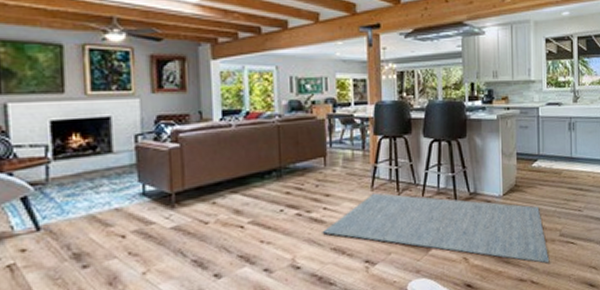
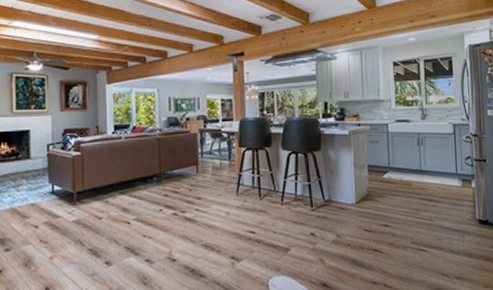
rug: present [322,193,550,264] -> none [194,197,402,269]

